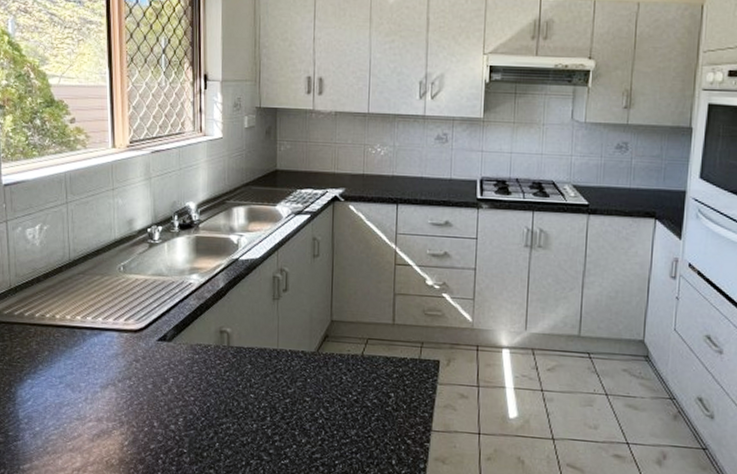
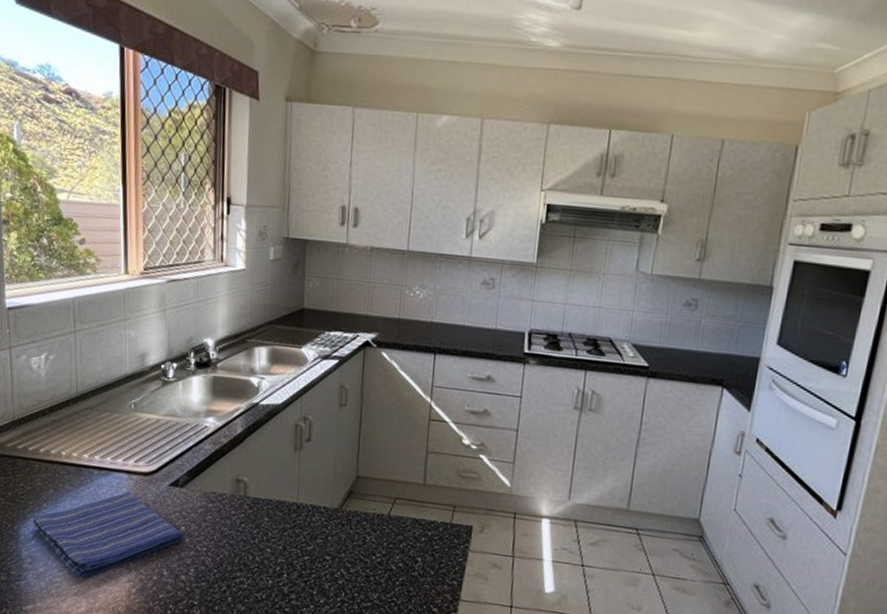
dish towel: none [29,349,173,435] -> present [33,491,184,579]

